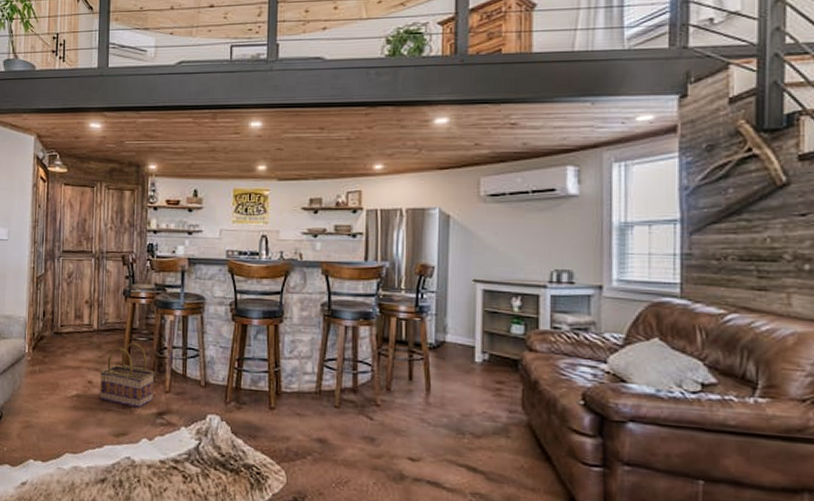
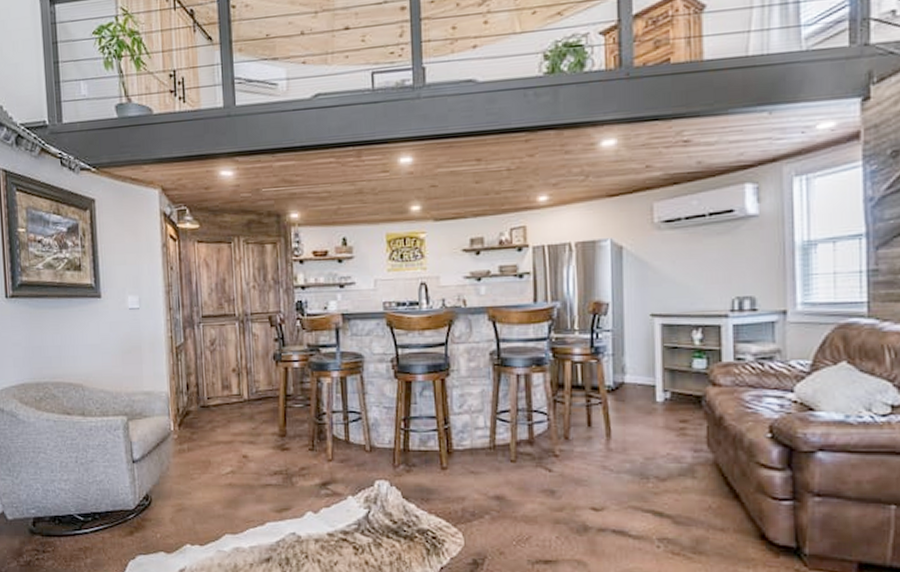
basket: present [99,342,155,409] -> none [254,409,315,480]

